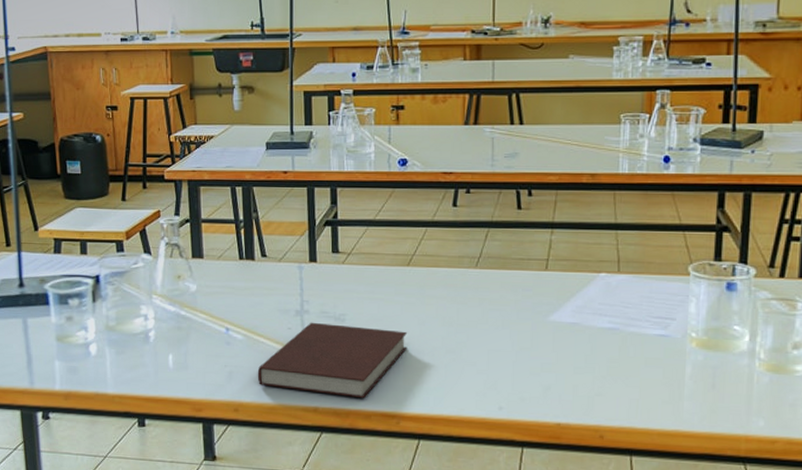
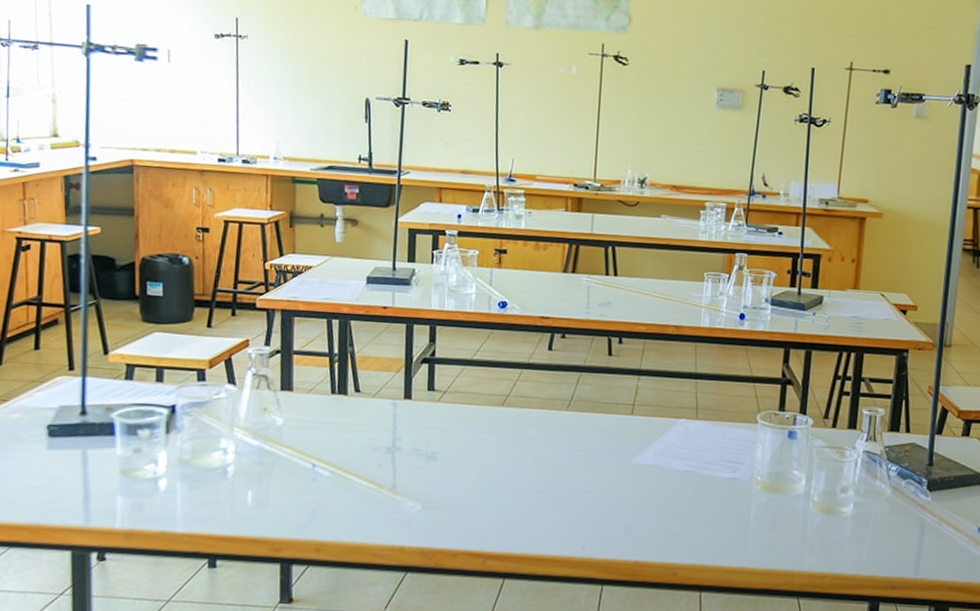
notebook: present [257,322,408,399] -> none [342,459,499,538]

